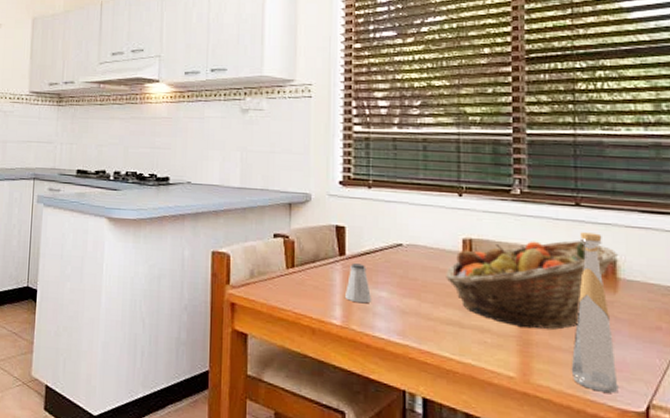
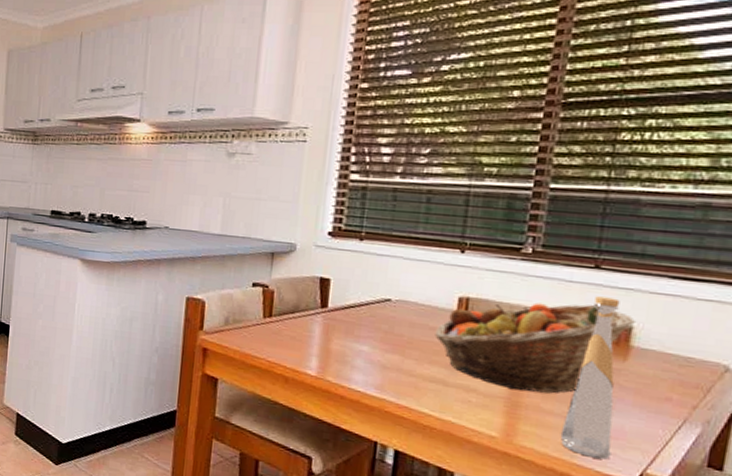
saltshaker: present [345,263,372,304] -> none [323,316,352,357]

